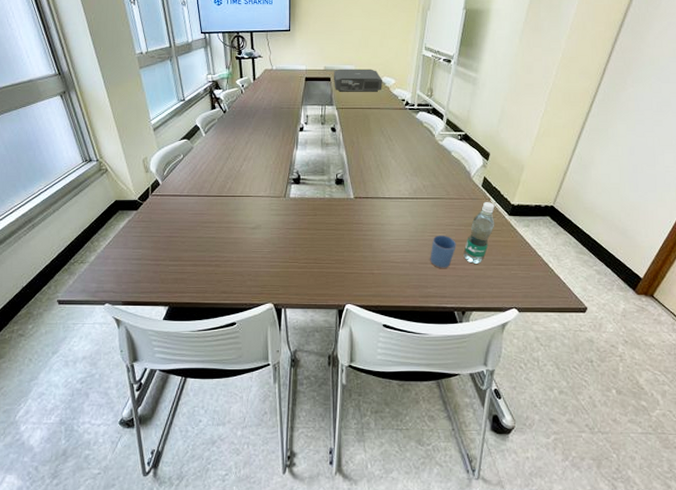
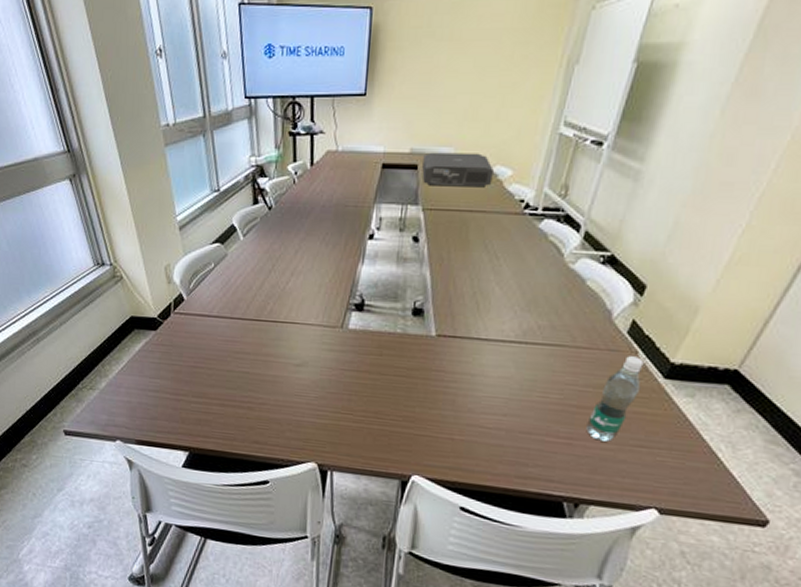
mug: present [430,235,456,268] -> none [536,397,578,443]

